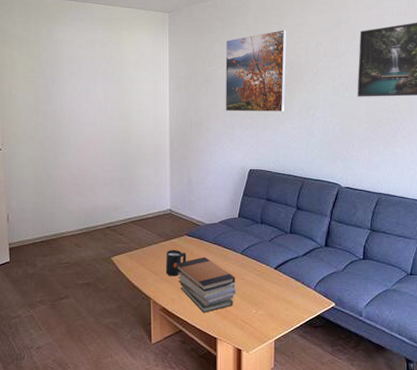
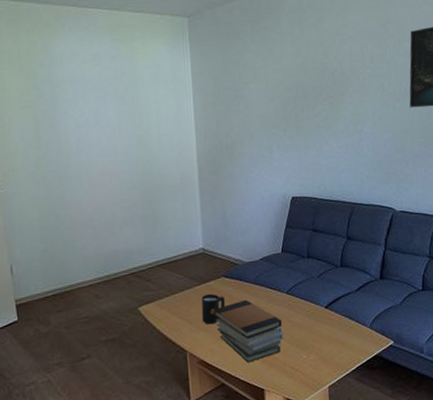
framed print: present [225,30,287,113] -> none [257,33,329,132]

